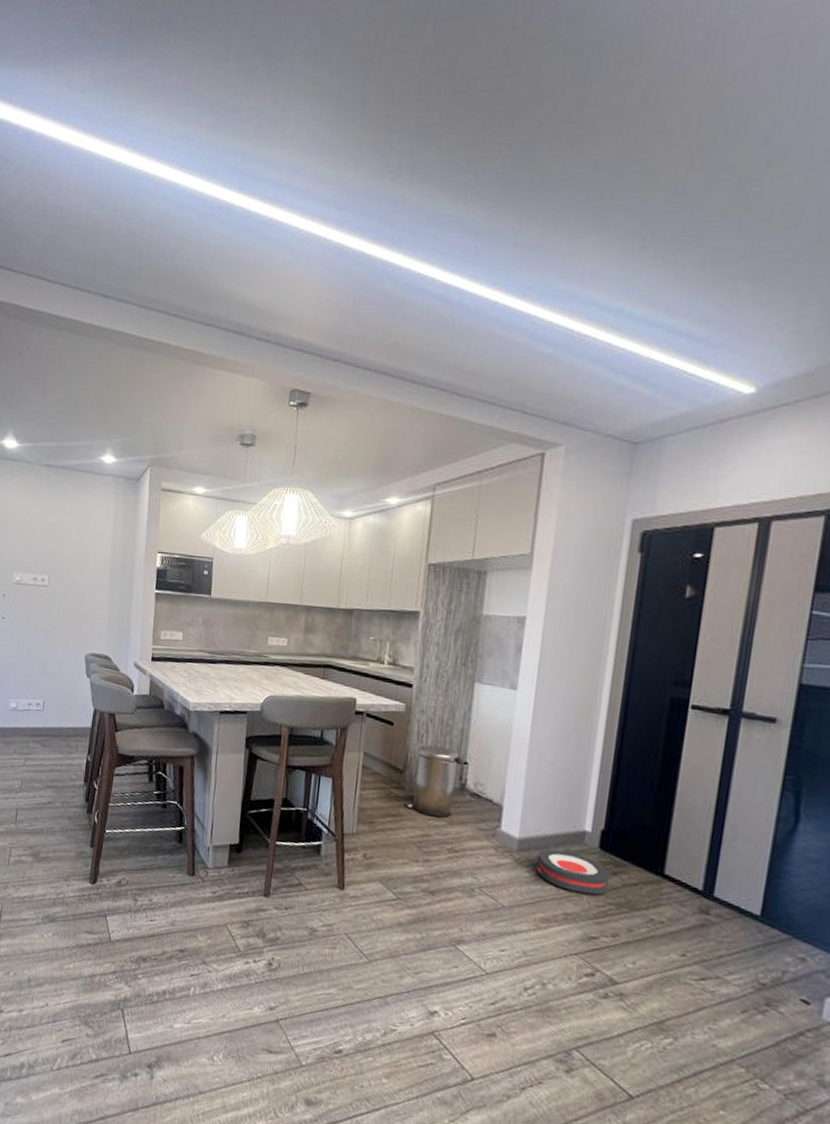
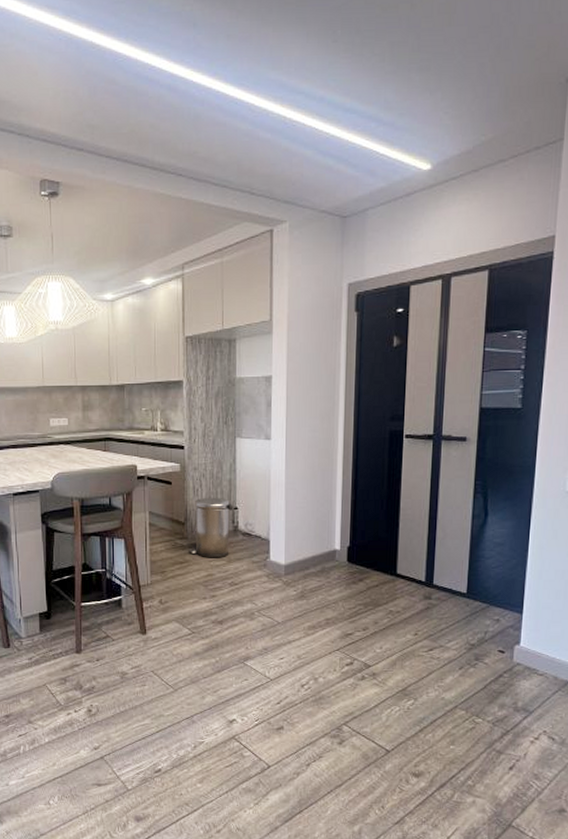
robot vacuum: present [536,849,610,895] -> none [300,569,357,600]

